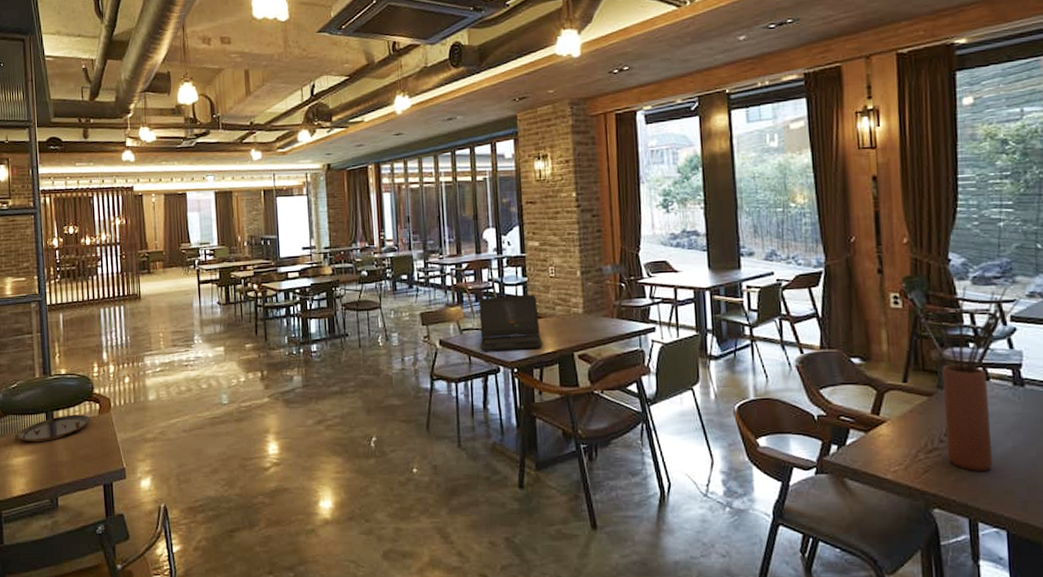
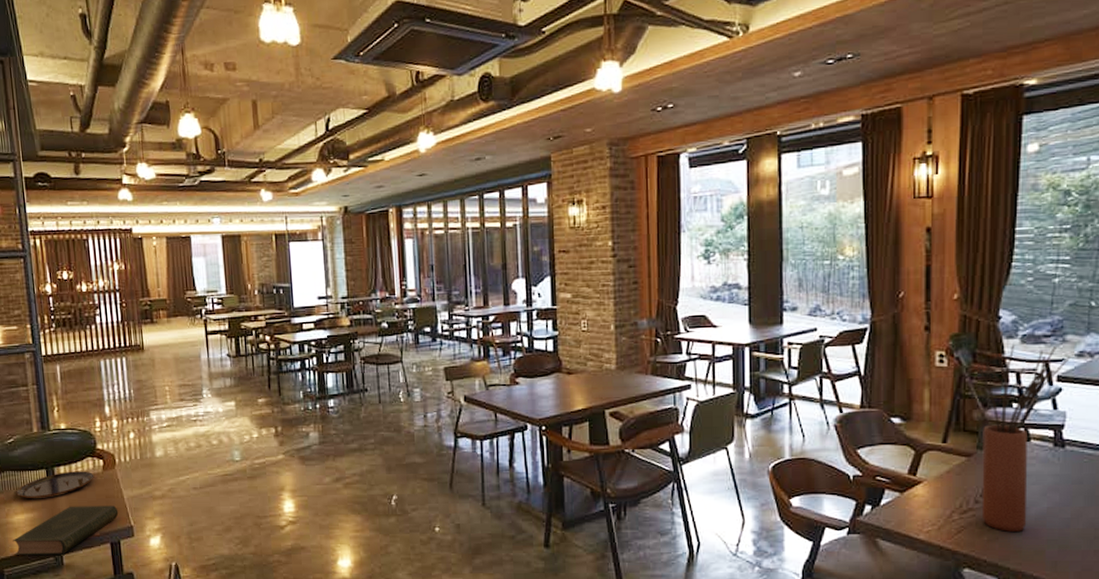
book: none [11,448,112,497] -> present [12,505,119,555]
laptop computer: present [478,295,543,352] -> none [506,350,573,409]

